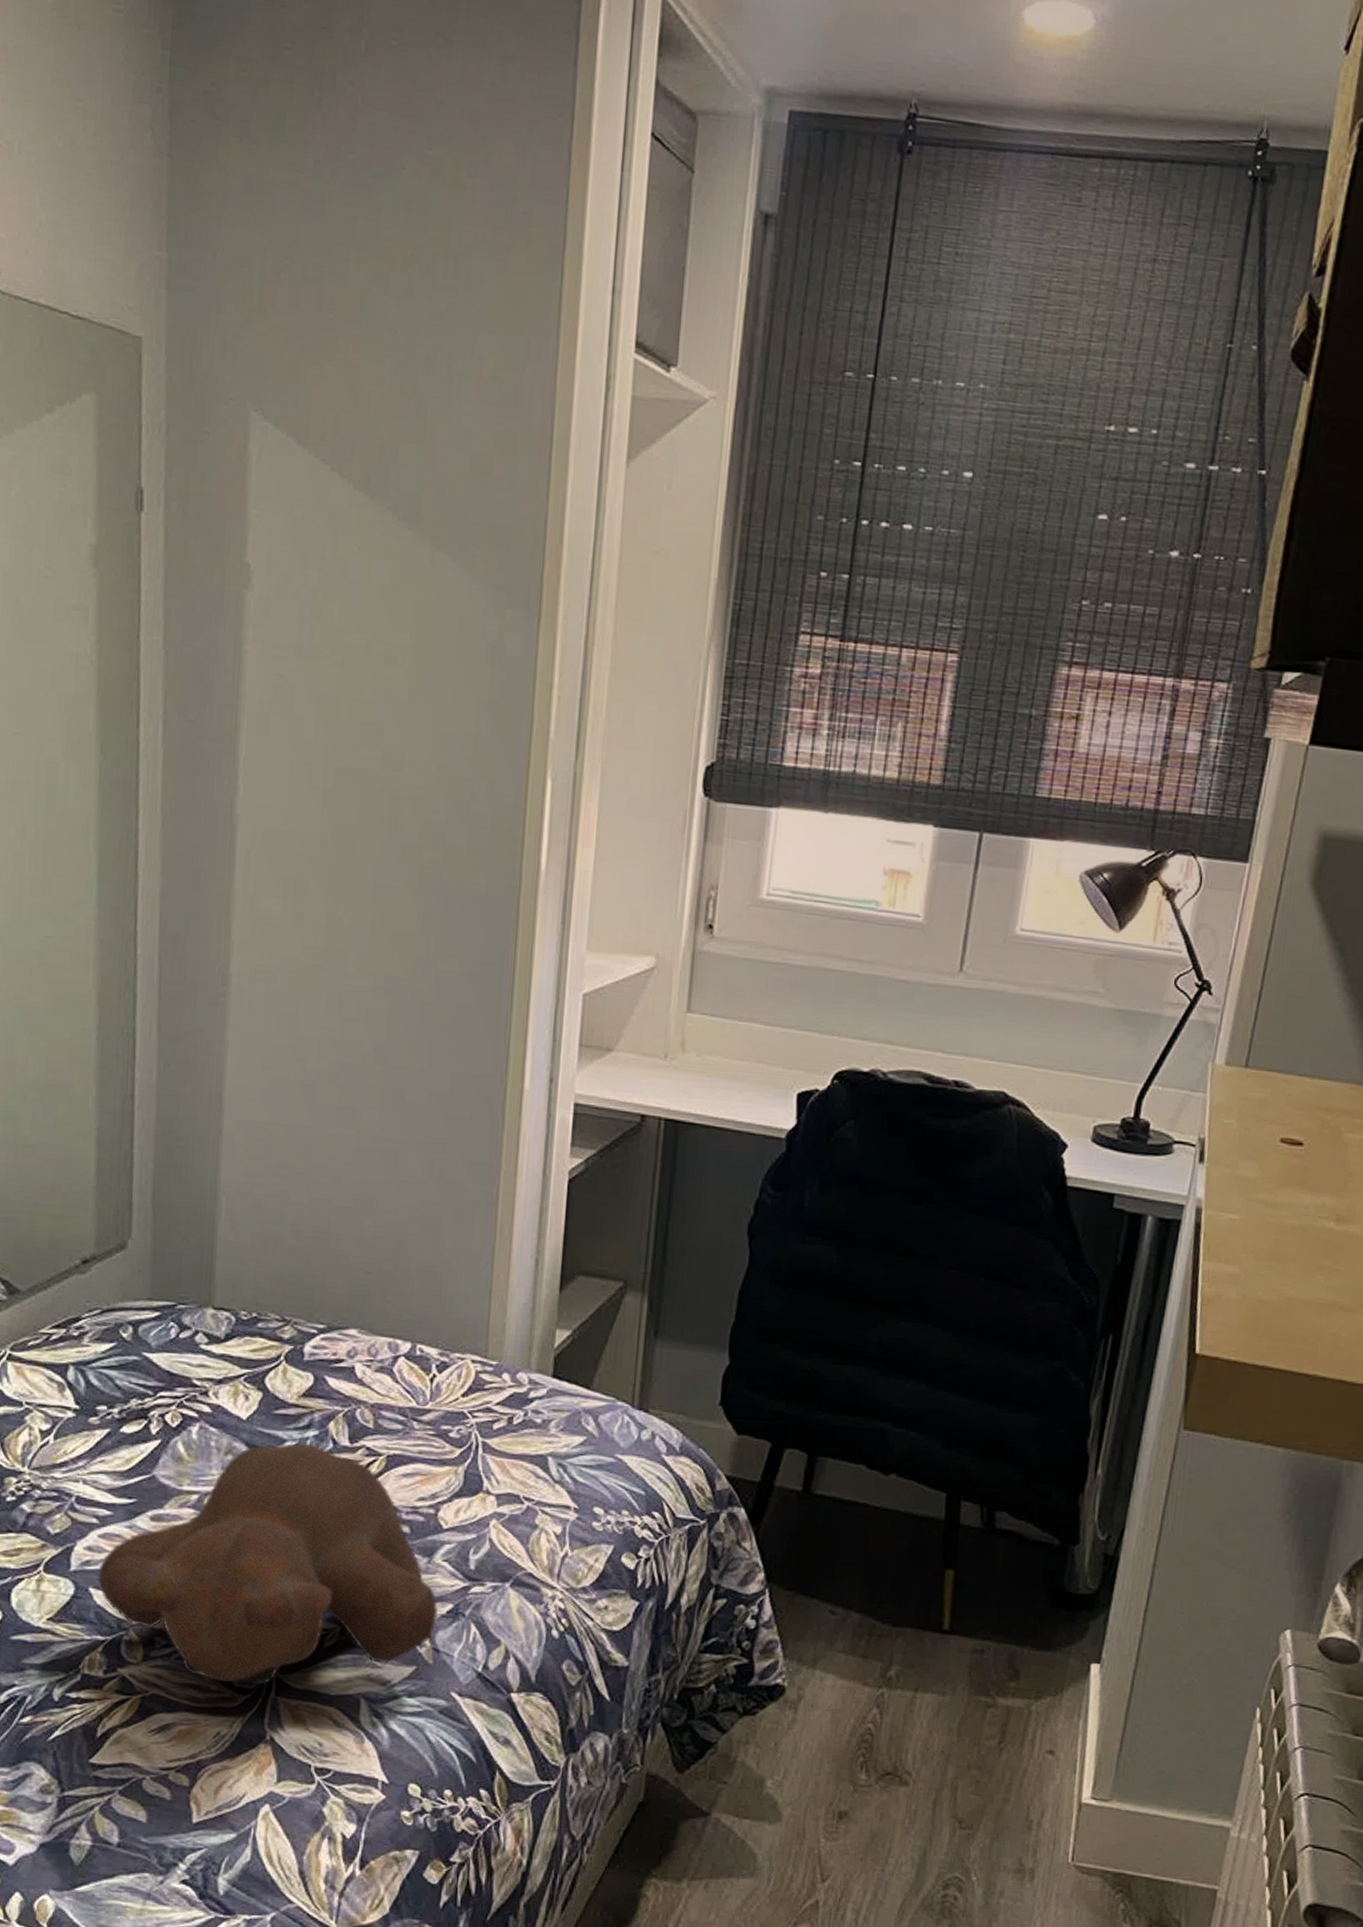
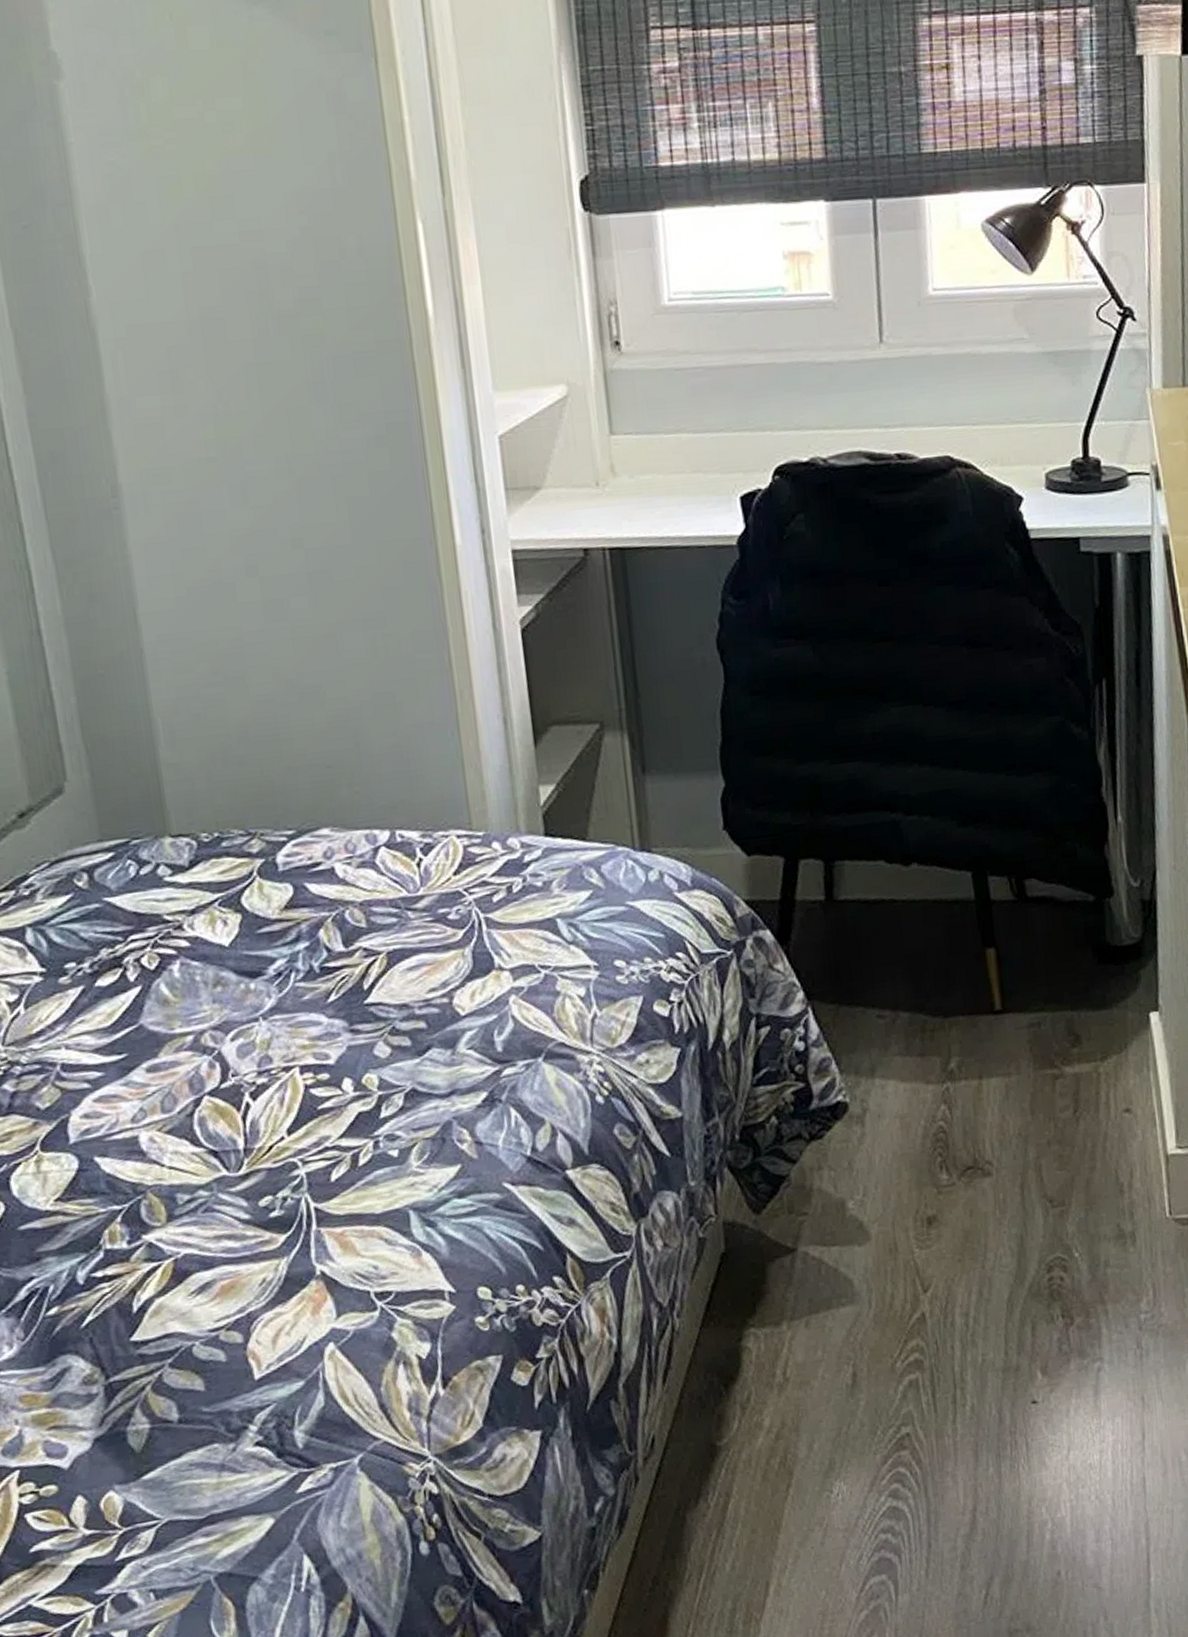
teddy bear: present [98,1443,439,1691] -> none [100,956,474,1229]

